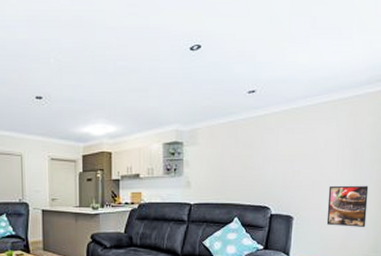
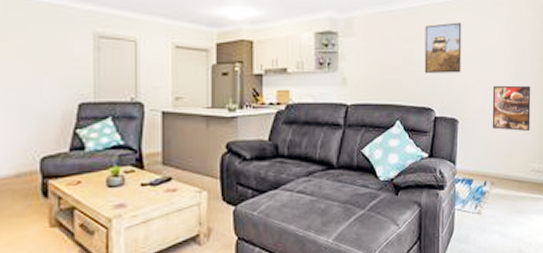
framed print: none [262,129,300,175] -> present [424,22,462,73]

